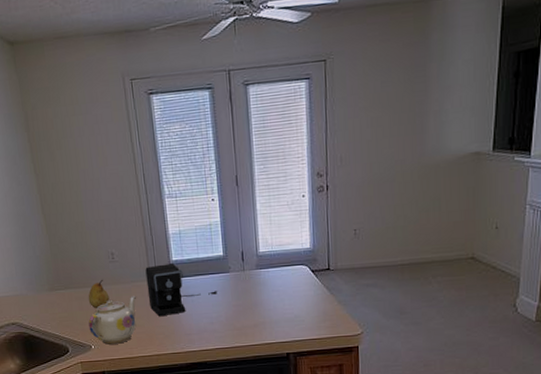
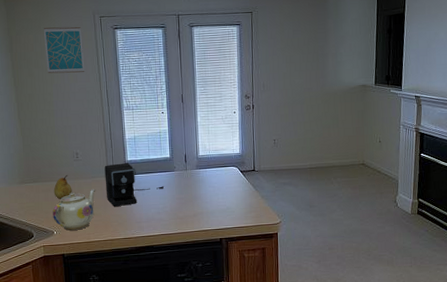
wall art: none [63,94,117,157] -> present [43,26,85,74]

